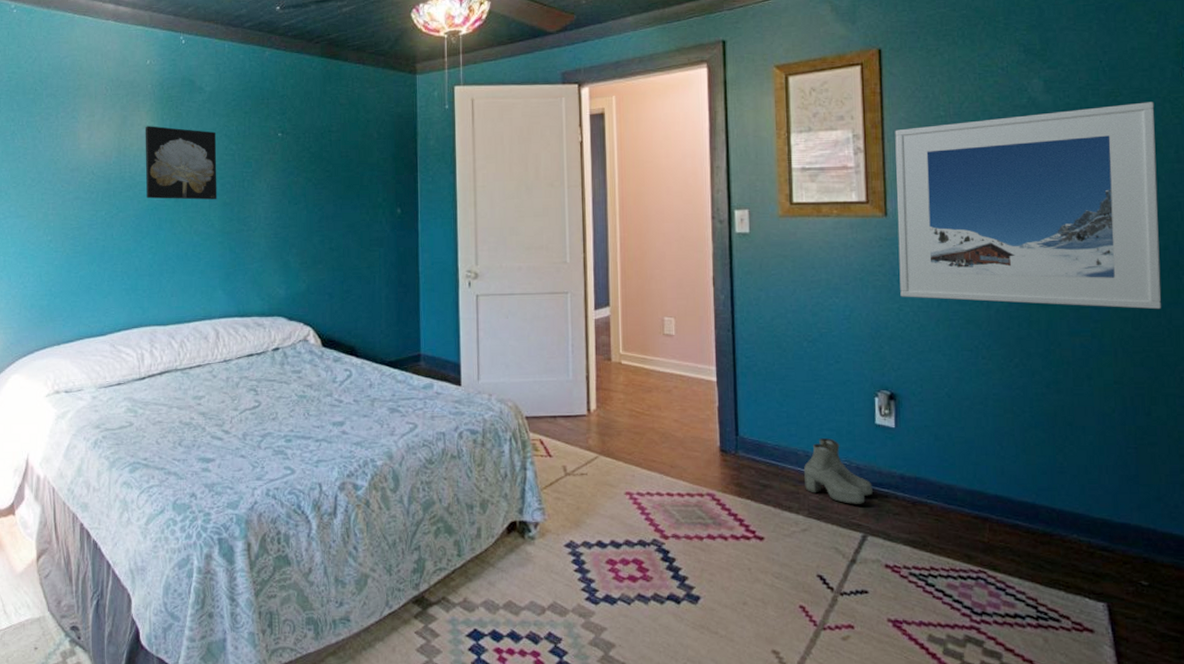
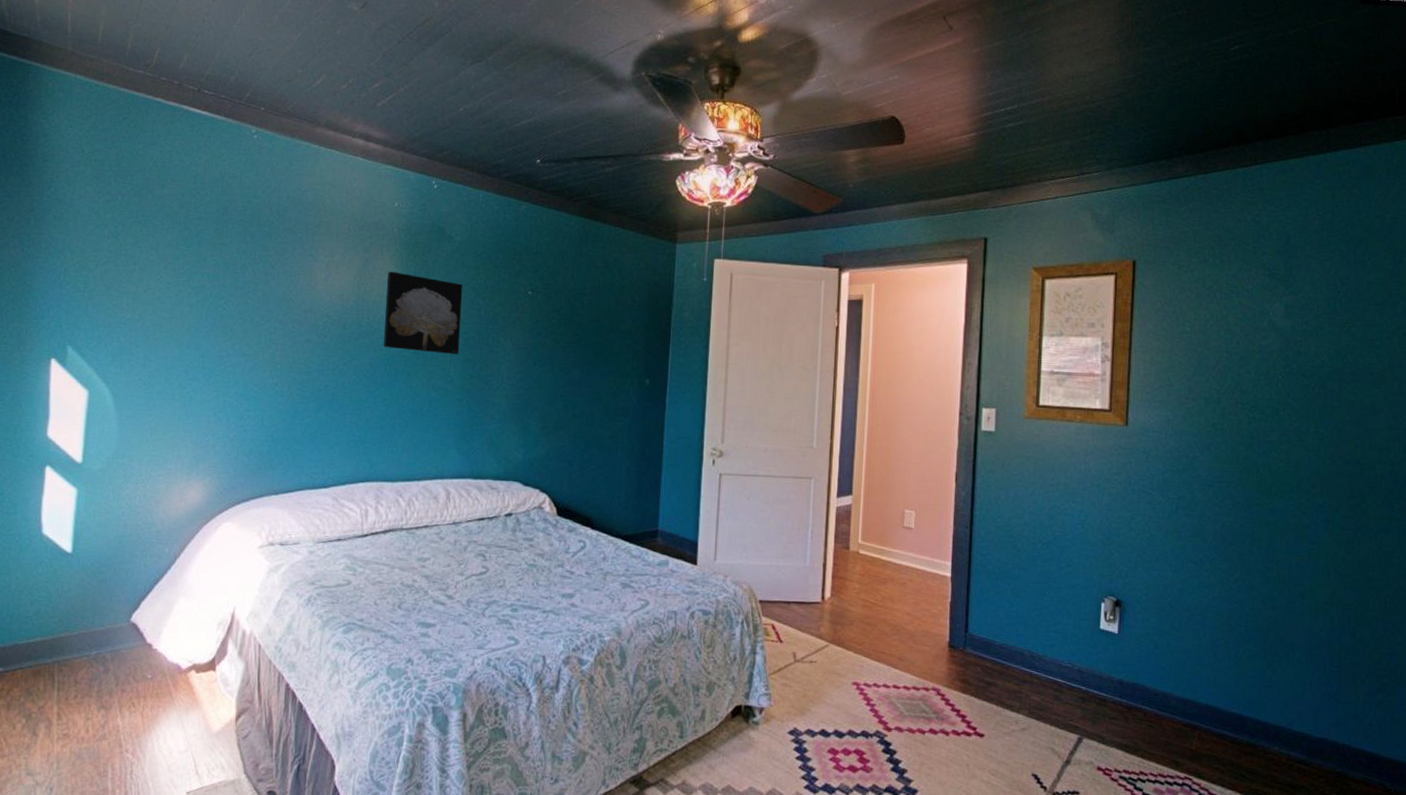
boots: present [803,438,873,504] -> none [1027,640,1092,707]
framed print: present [895,102,1161,310] -> none [1134,335,1384,536]

